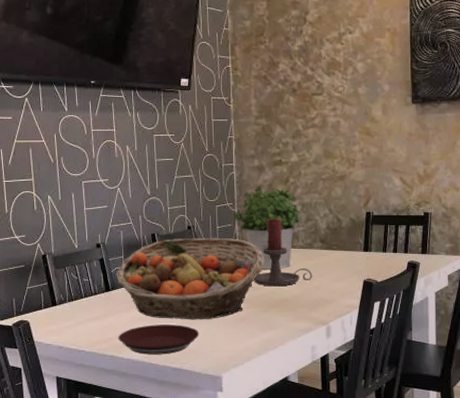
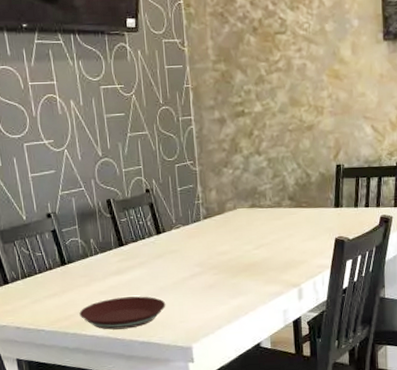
fruit basket: present [116,237,265,320] -> none [71,200,231,291]
potted plant: present [231,186,302,269] -> none [192,141,269,232]
candle holder: present [253,218,313,287] -> none [219,175,283,250]

